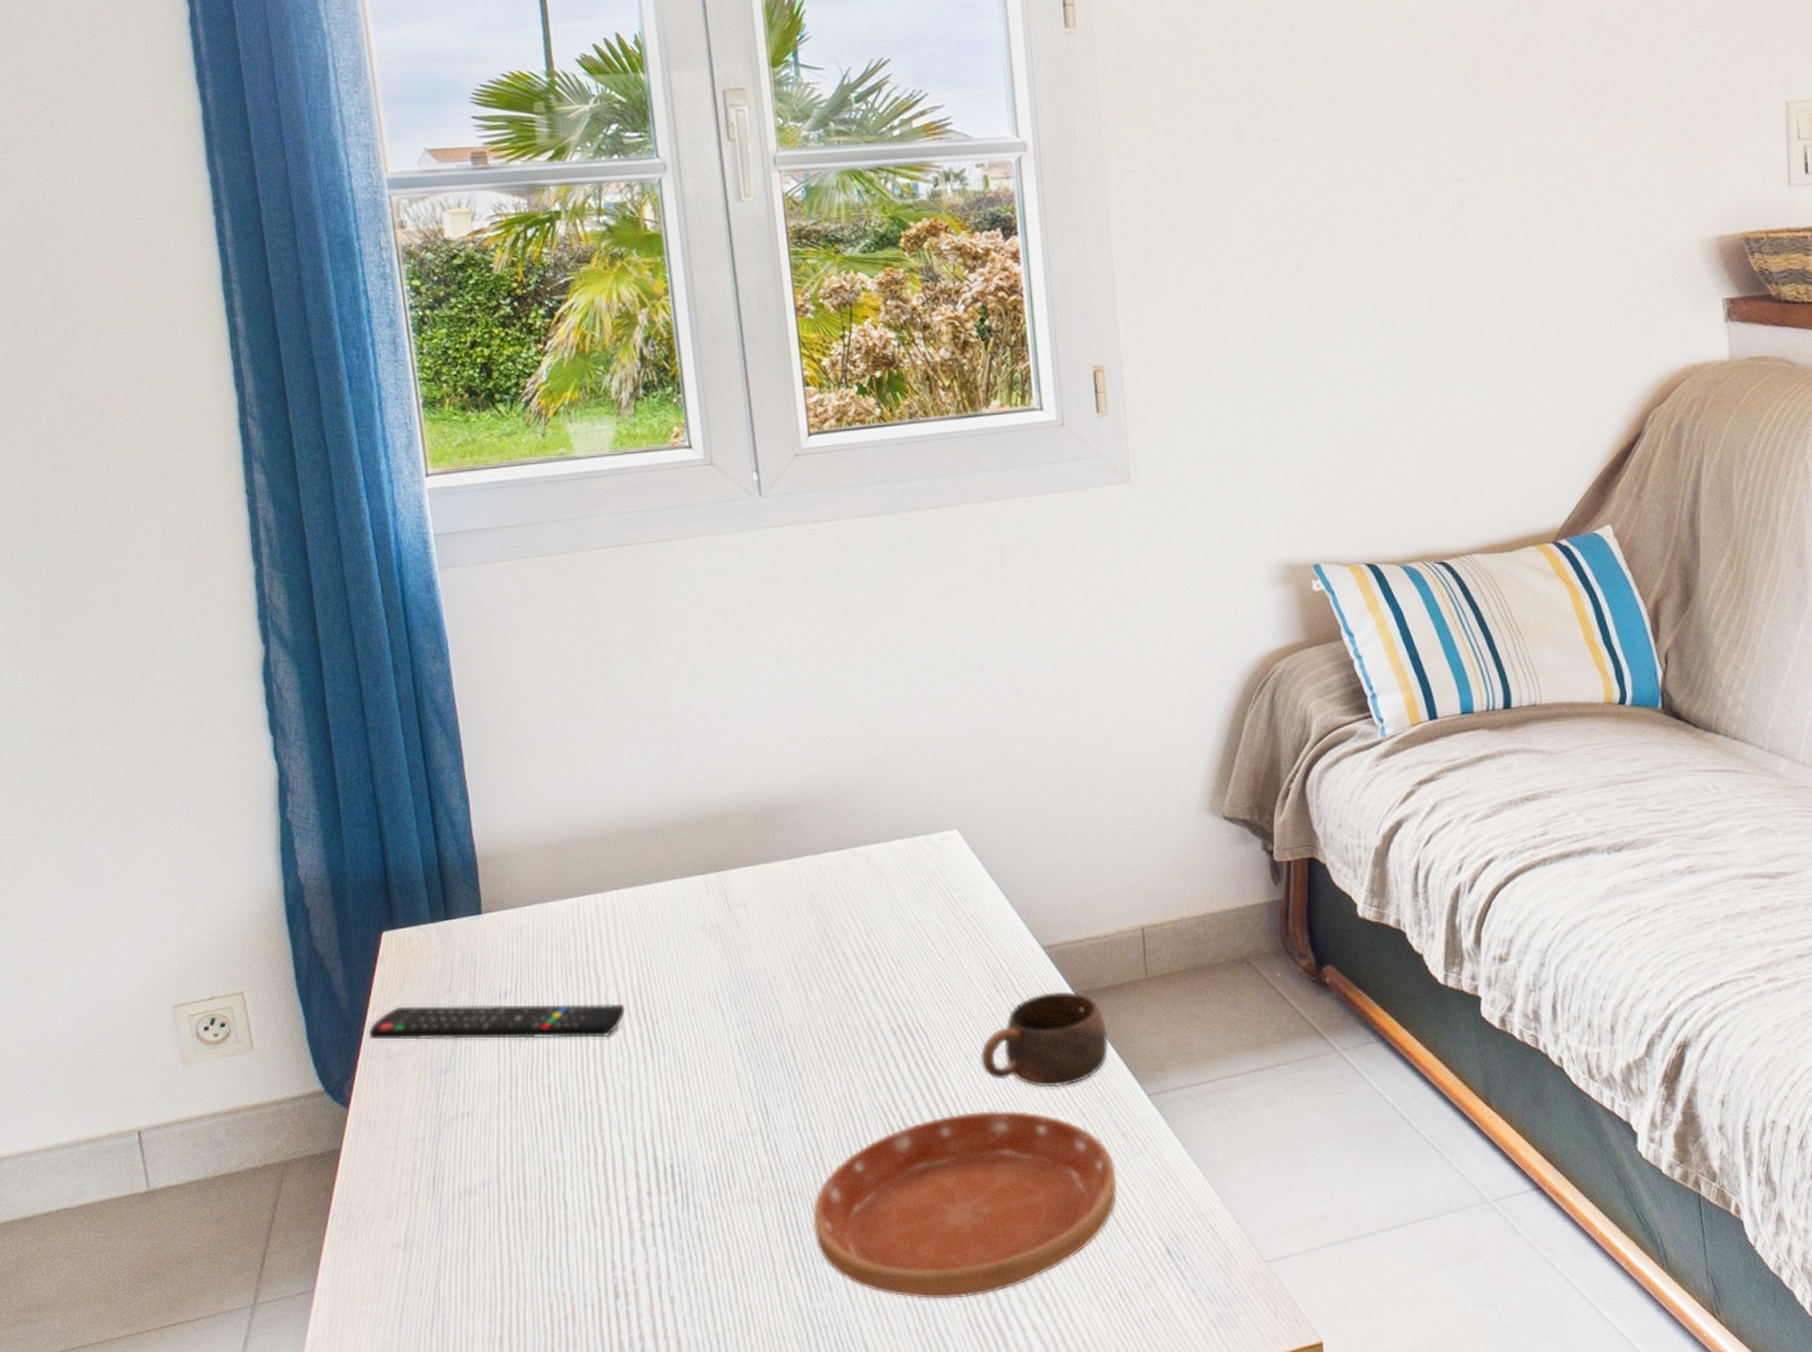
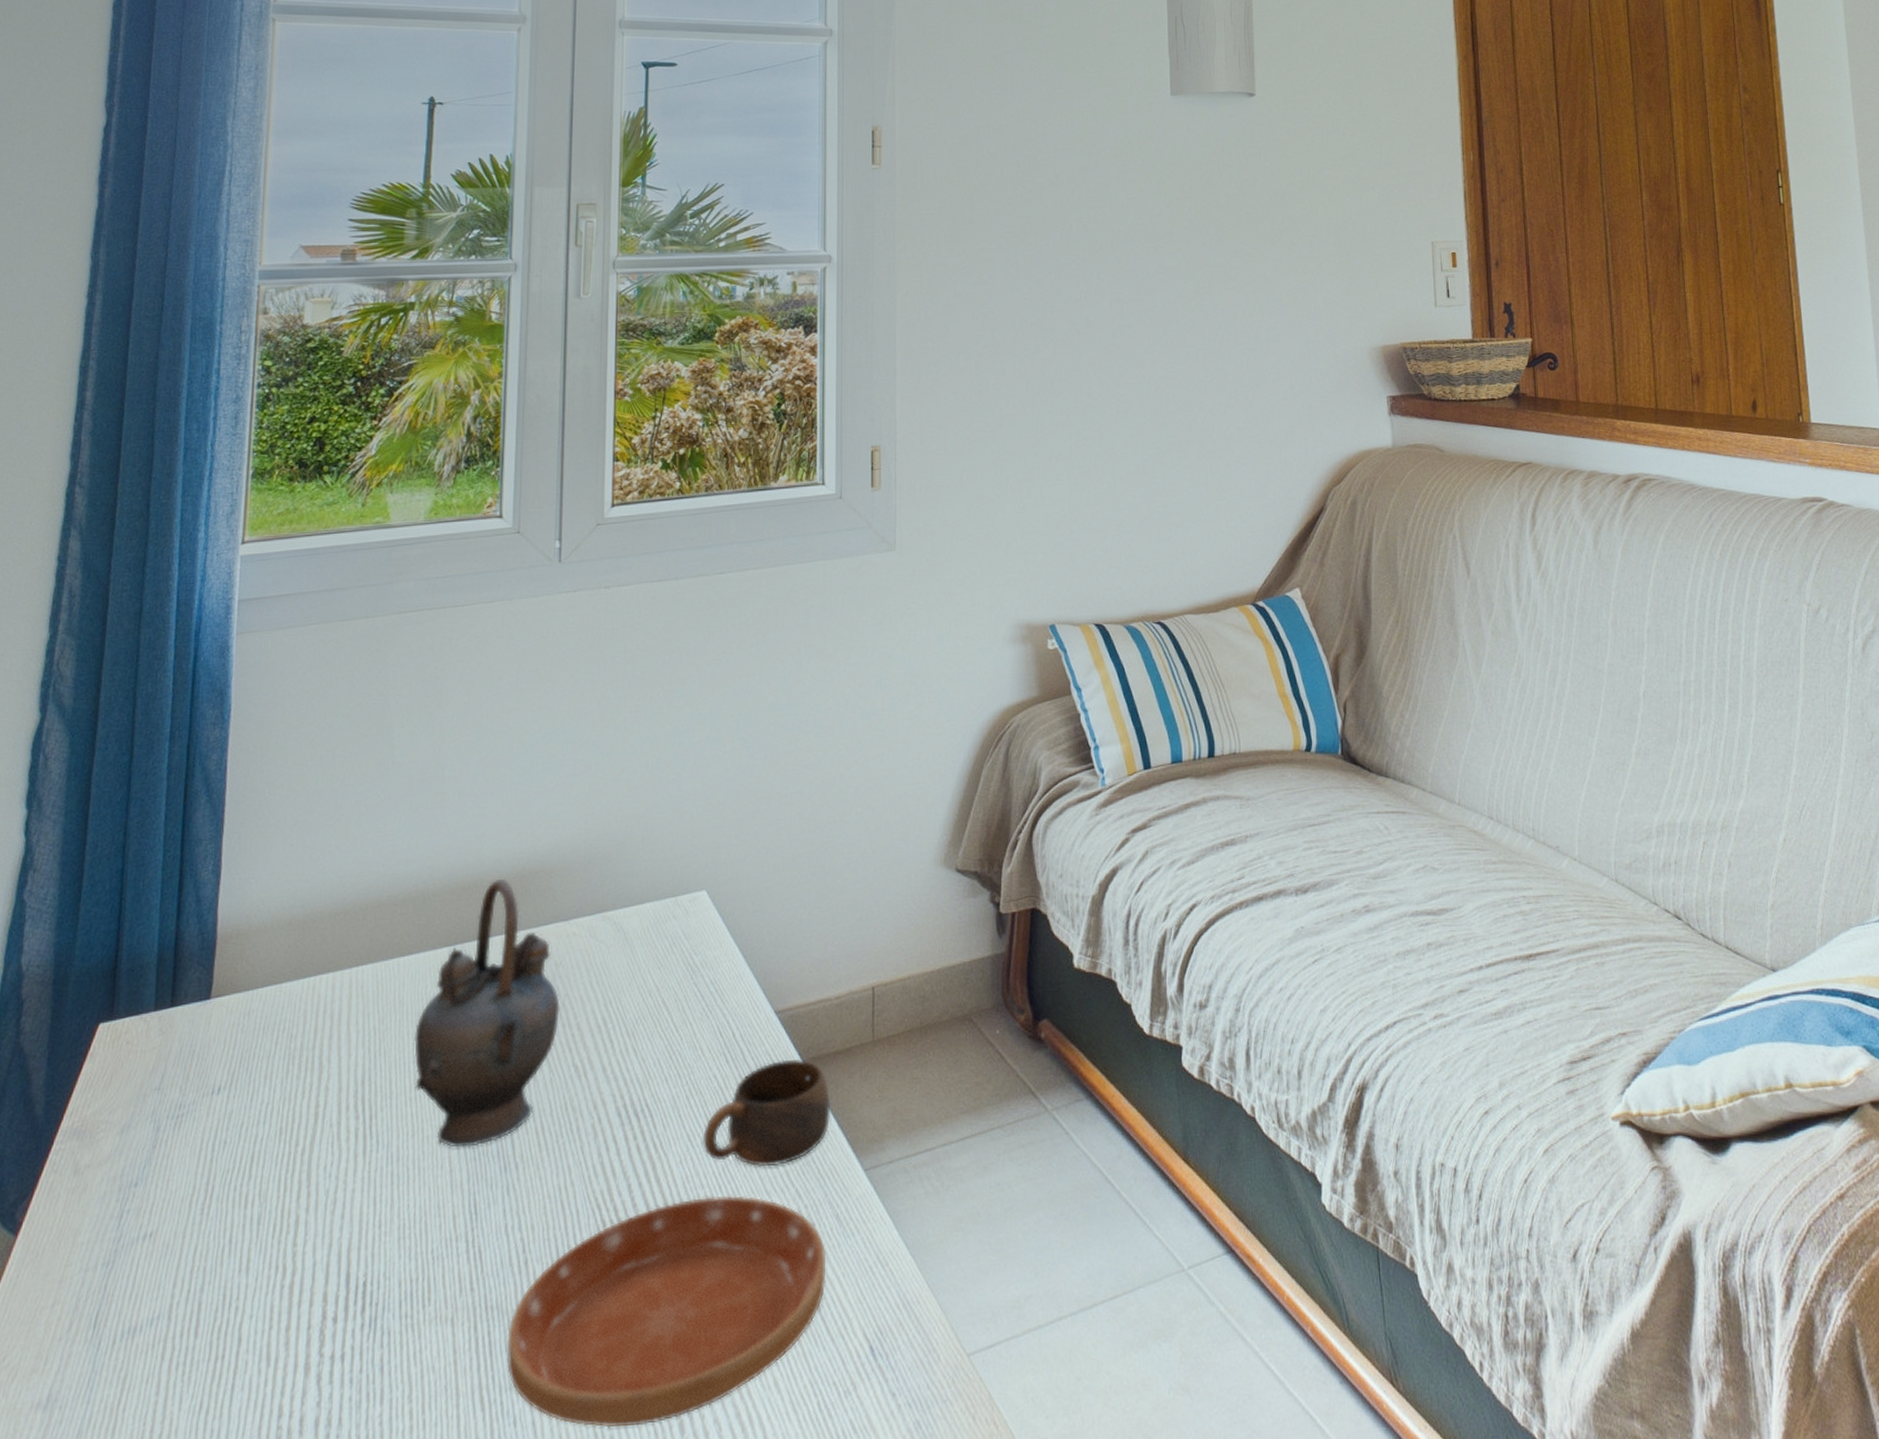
remote control: present [368,1003,626,1040] -> none [58,1094,345,1150]
teapot: none [682,812,824,1055] -> present [413,878,560,1148]

